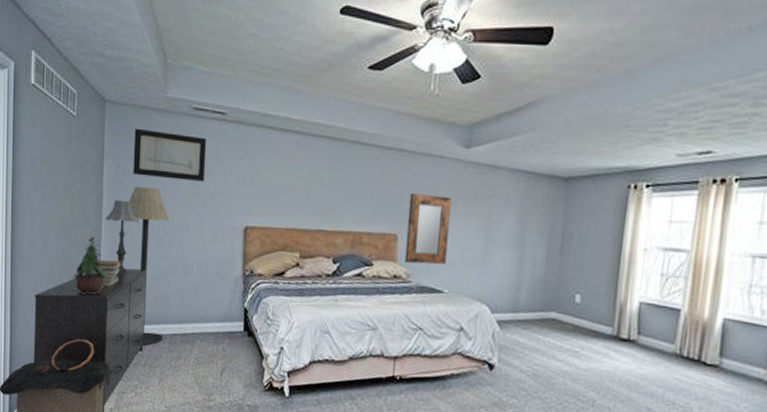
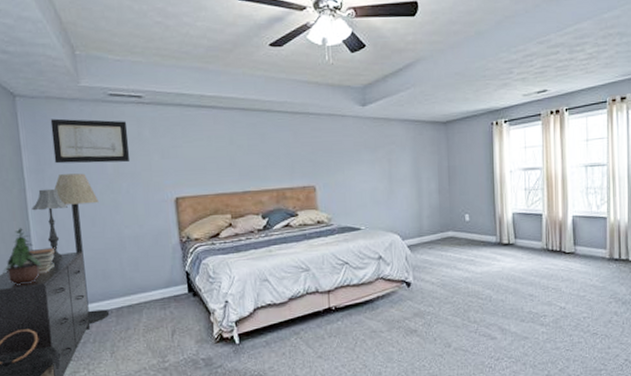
home mirror: present [404,192,452,265] -> none [321,148,359,209]

